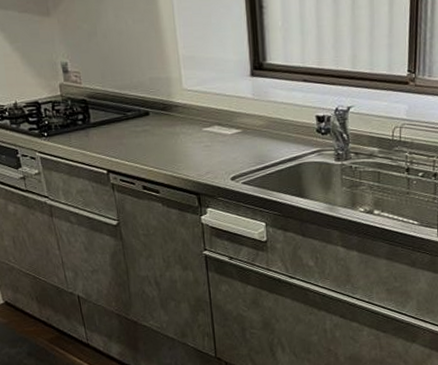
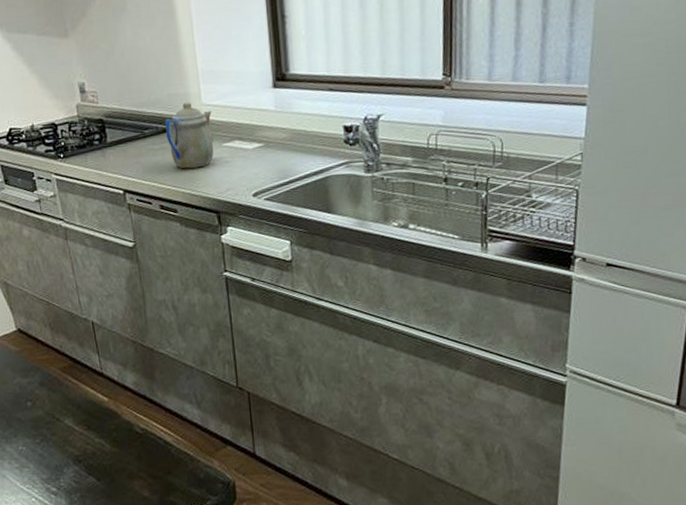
teapot: none [146,86,195,151] -> present [164,102,214,169]

